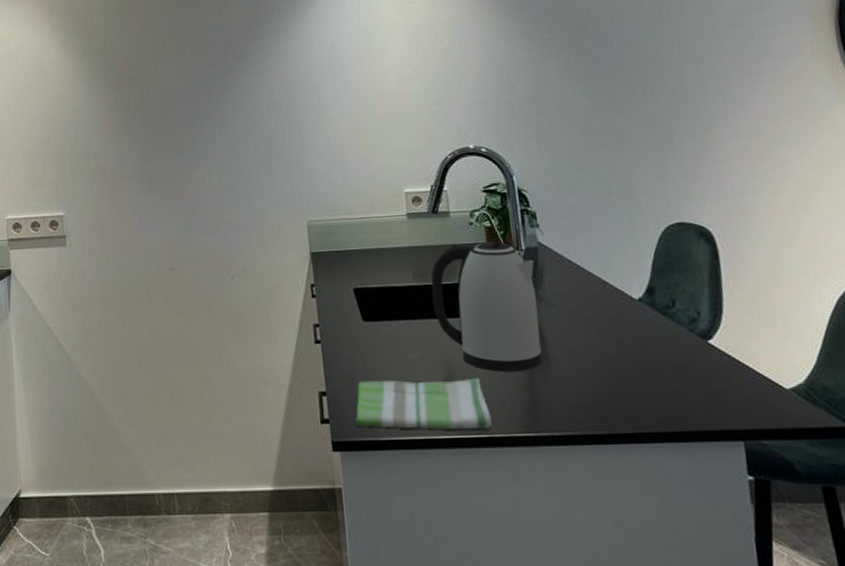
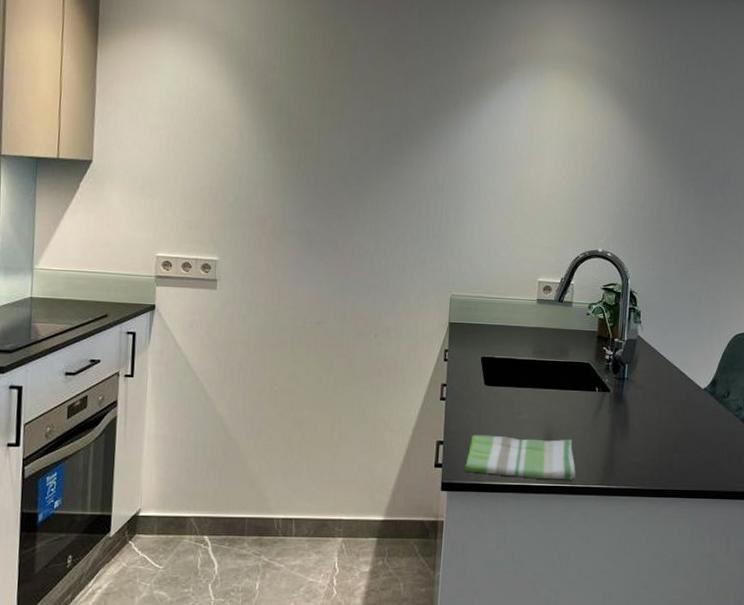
kettle: present [431,241,542,372] -> none [545,329,632,437]

